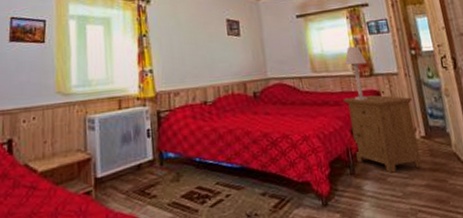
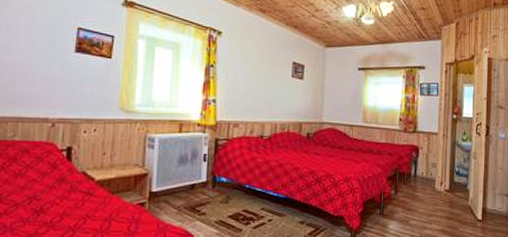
nightstand: present [343,95,422,173] -> none [386,149,444,217]
table lamp: present [345,46,368,101] -> none [394,104,412,153]

